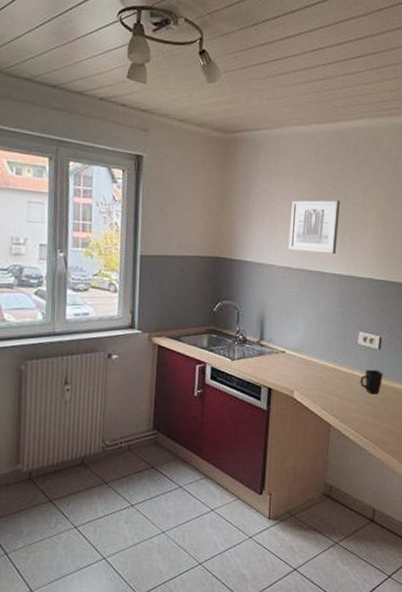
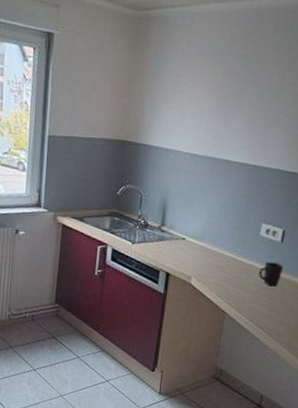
wall art: present [288,199,341,255] -> none [195,83,255,143]

